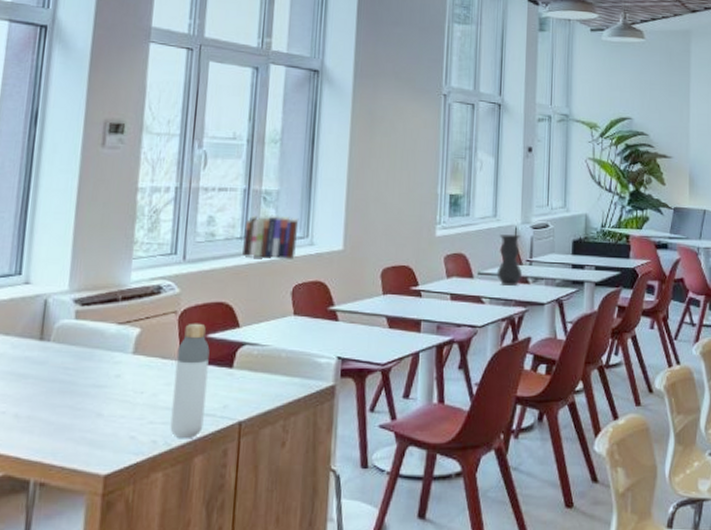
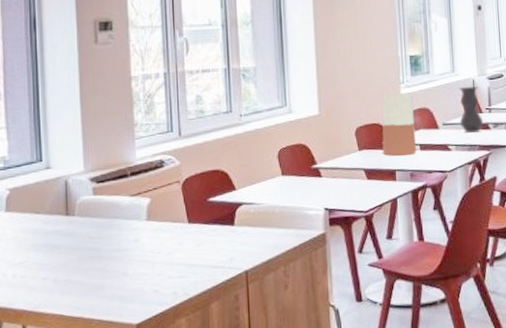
bottle: present [170,323,210,439] -> none [184,189,215,289]
books: present [242,214,299,260] -> none [228,89,277,129]
vase: none [409,234,449,306] -> present [382,93,417,157]

